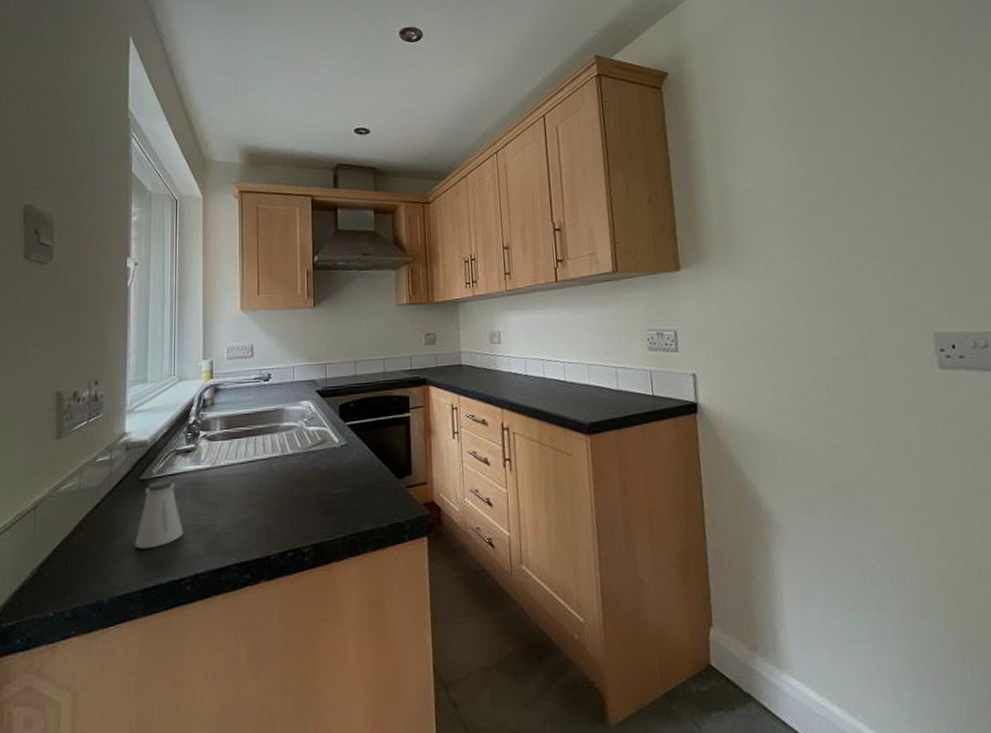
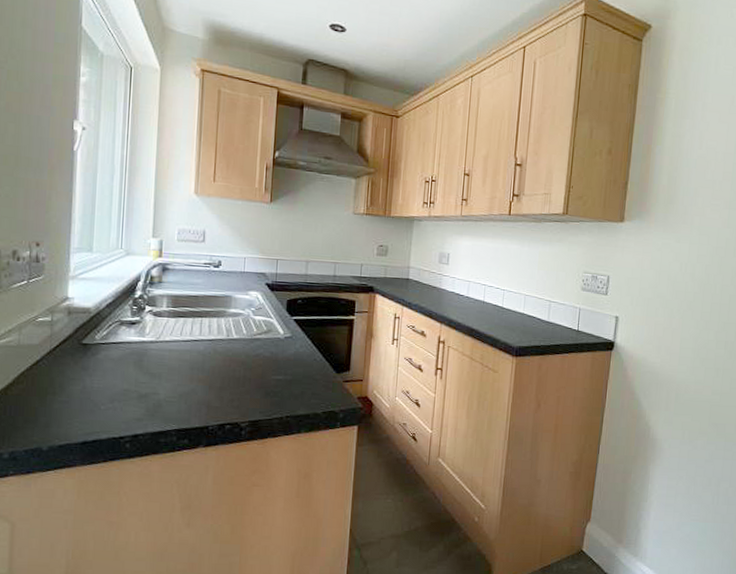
saltshaker: present [135,480,183,549] -> none [75,347,125,407]

